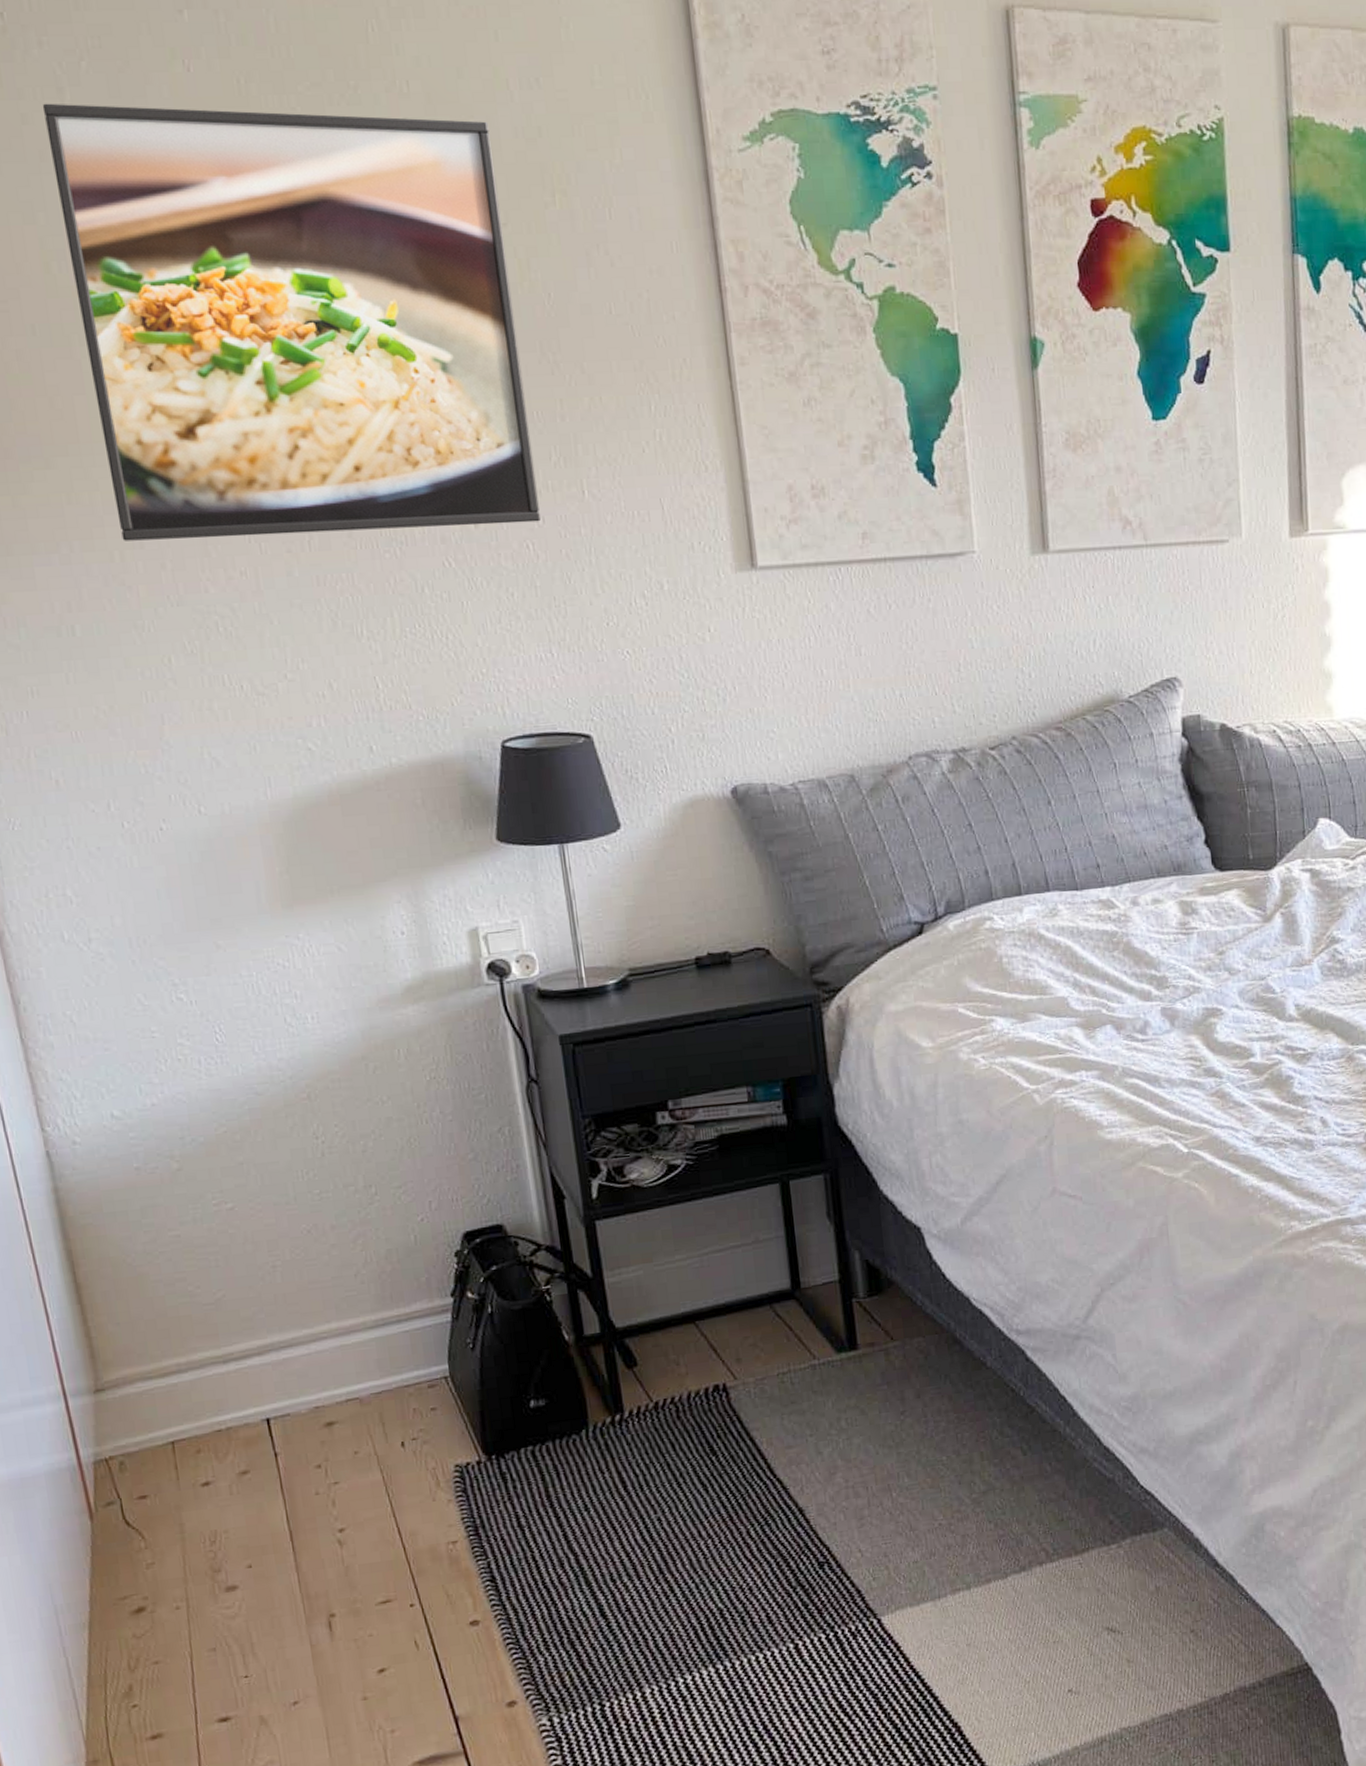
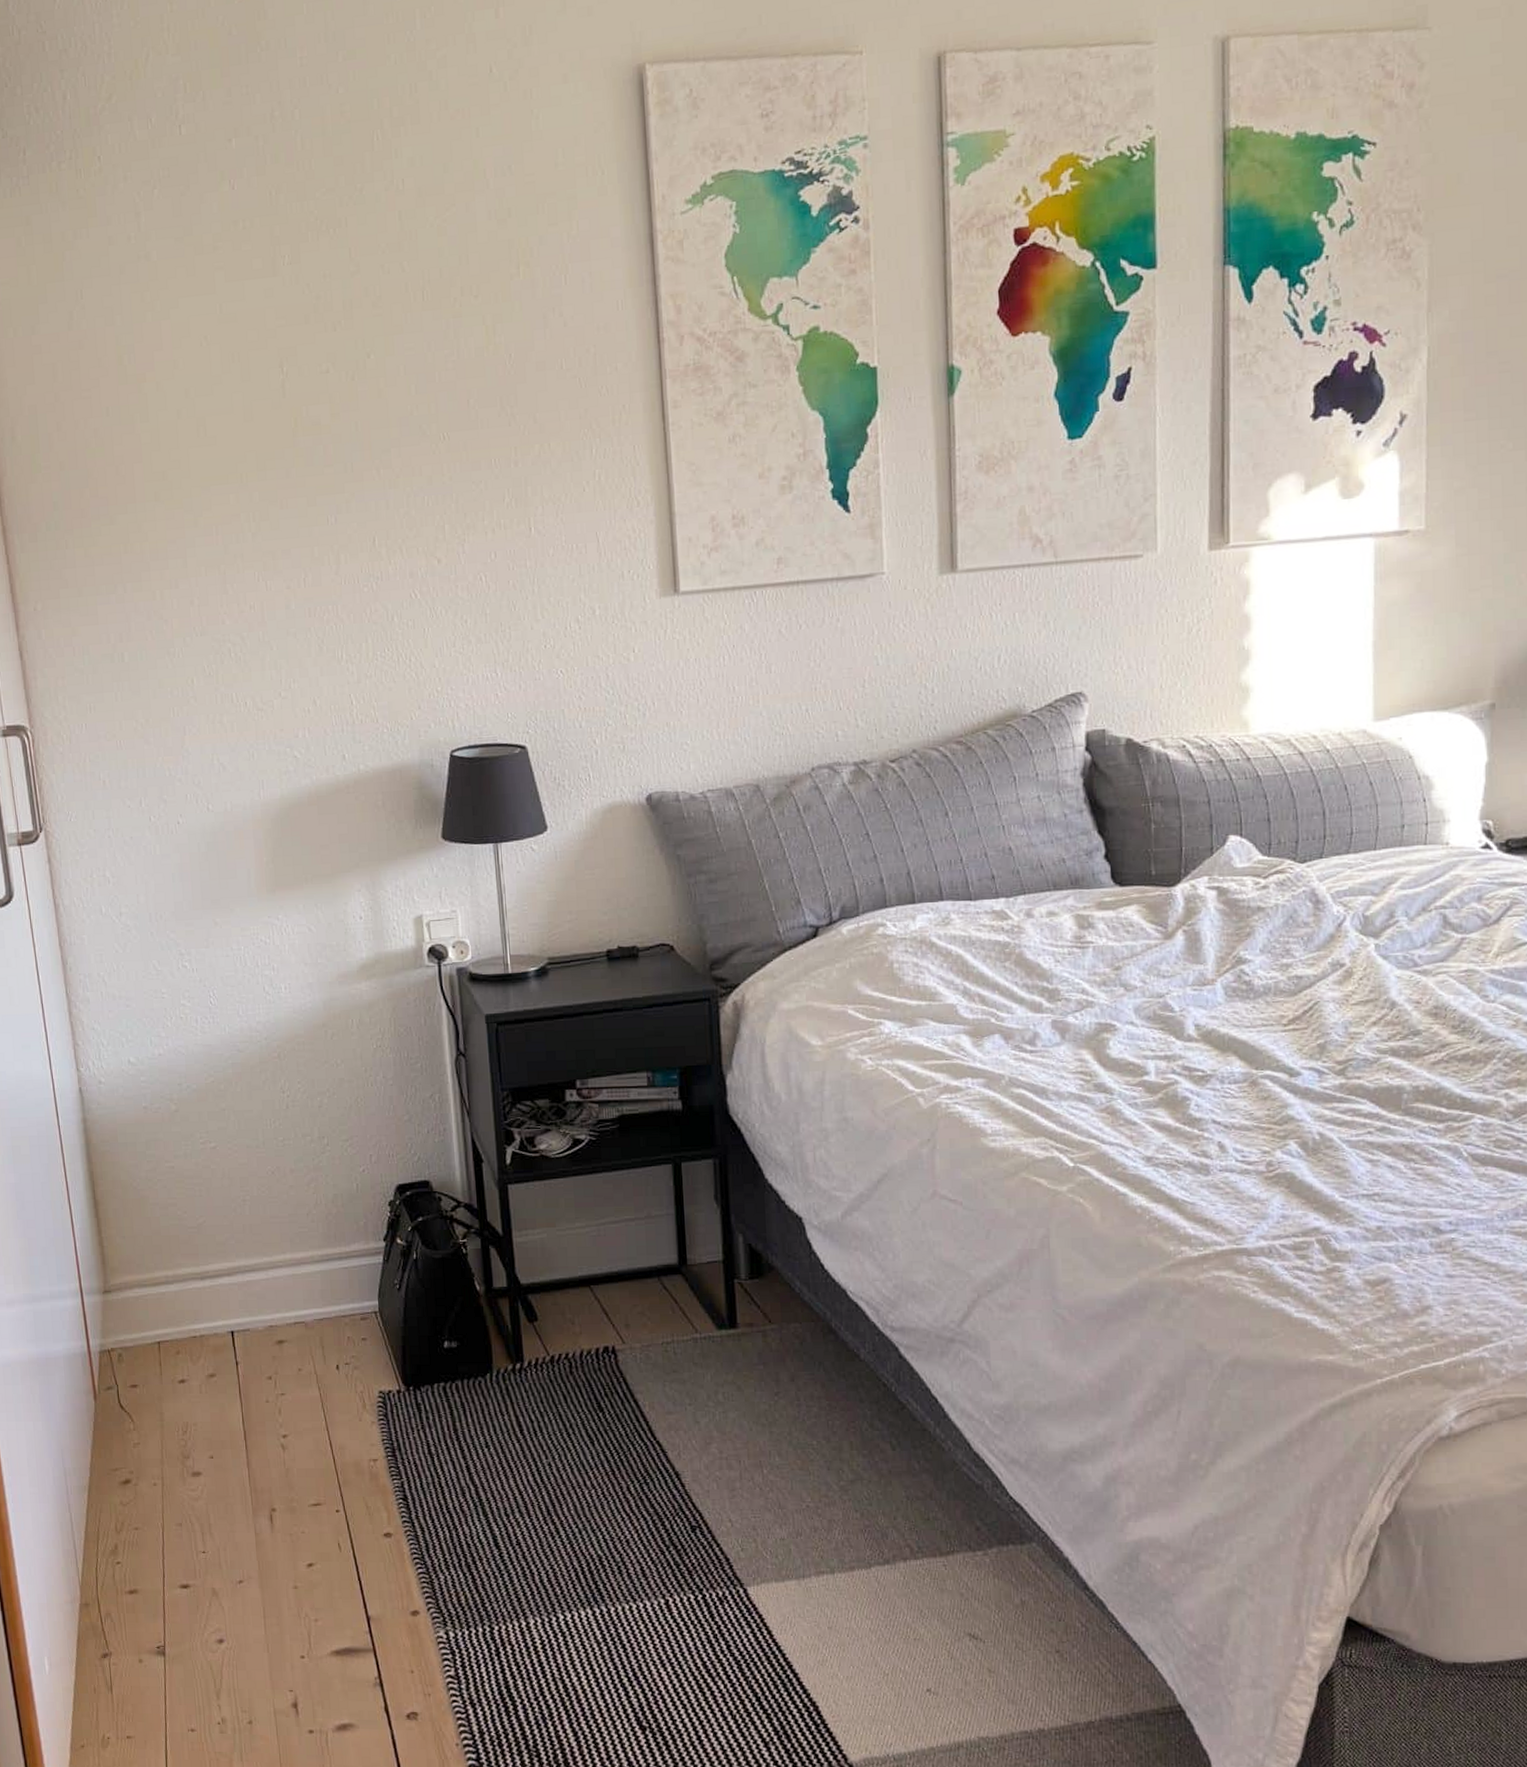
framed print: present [42,103,542,541] -> none [124,208,494,583]

